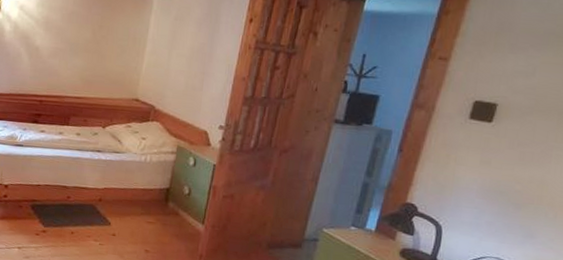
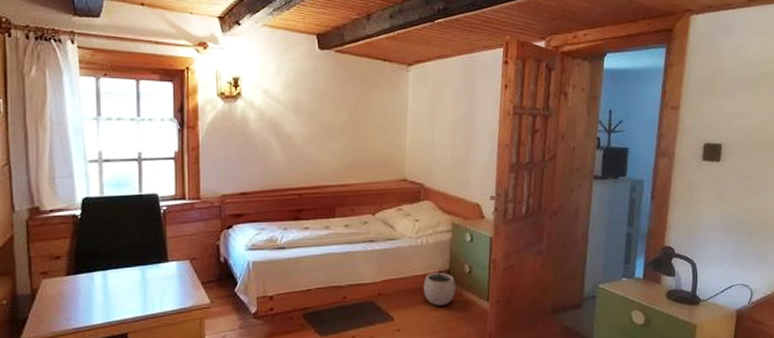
plant pot: none [141,184,173,220] -> present [423,267,456,306]

